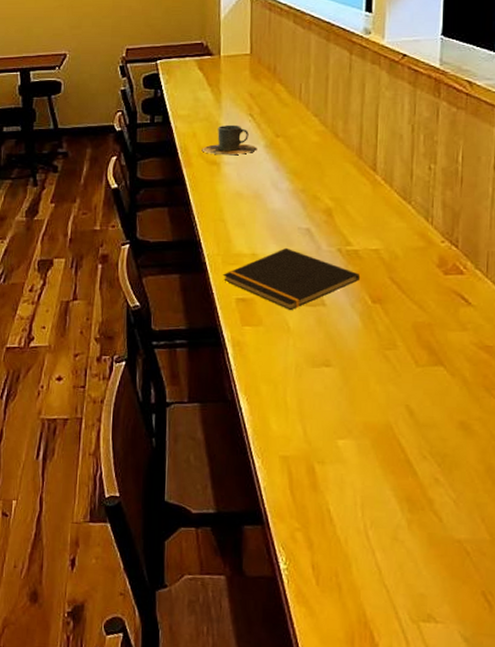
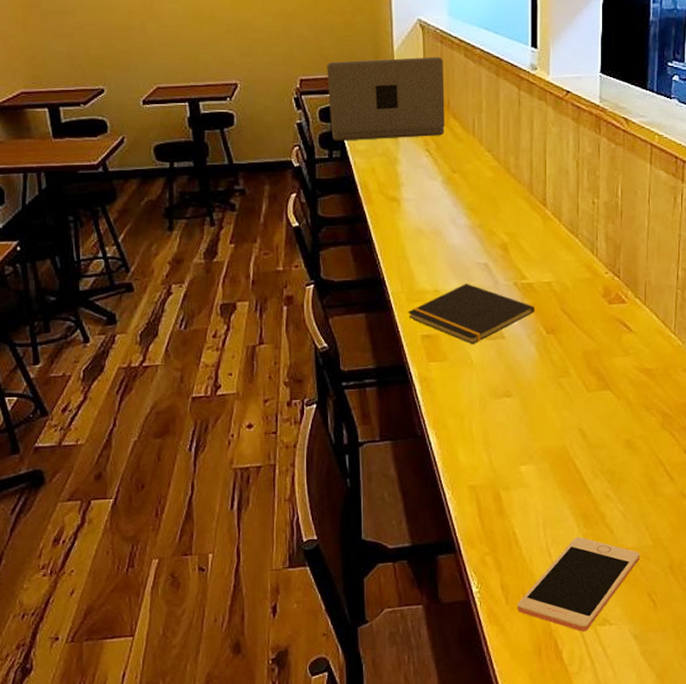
laptop: none [152,24,271,107] -> present [327,56,445,141]
cup: present [202,124,257,156] -> none [381,160,435,192]
cell phone: none [329,522,473,626] -> present [518,537,640,631]

